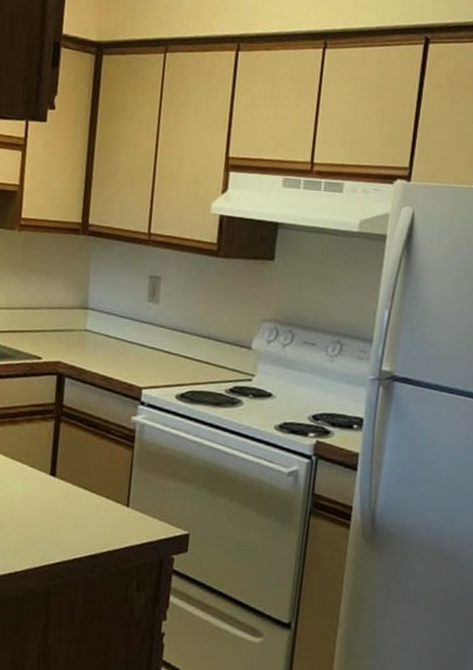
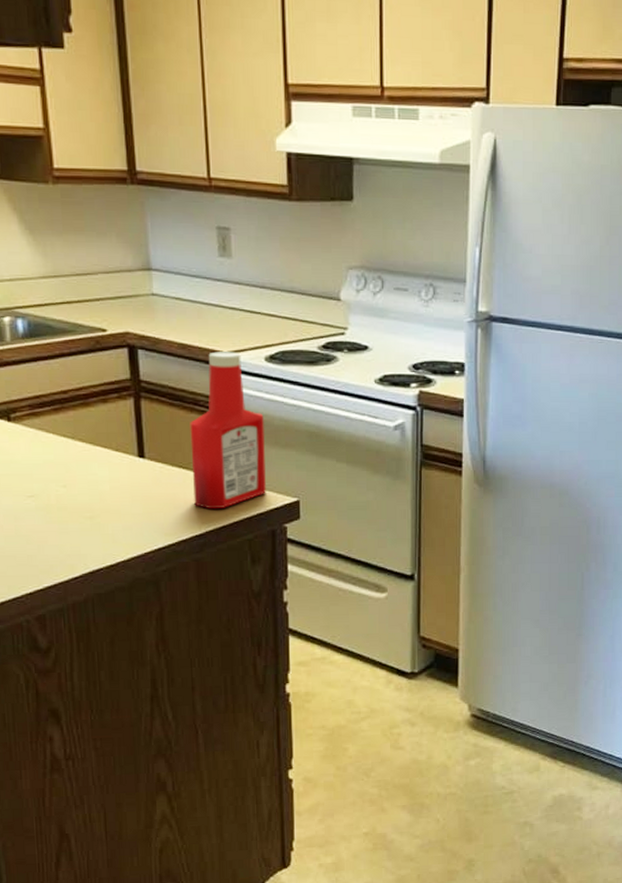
ketchup bottle: none [93,386,167,533] -> present [190,352,266,510]

